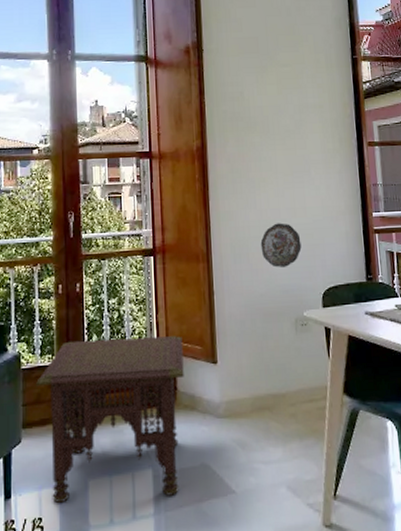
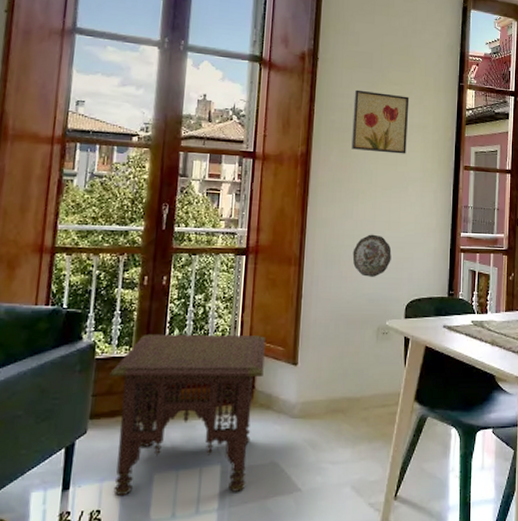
wall art: none [243,76,305,138] -> present [351,89,410,154]

